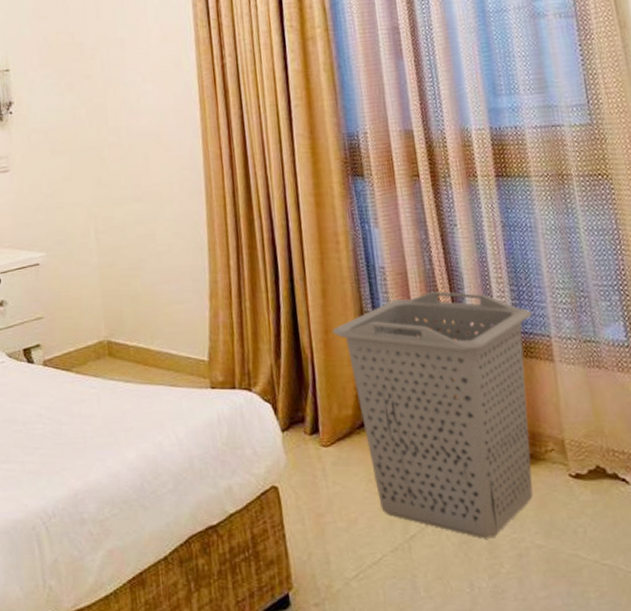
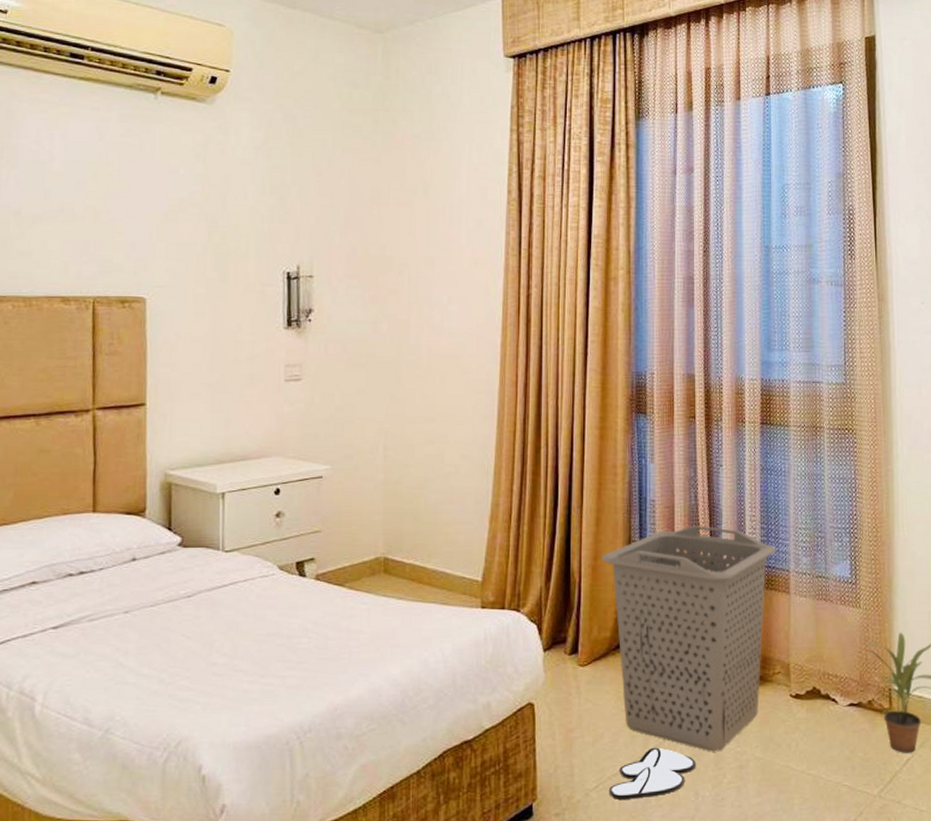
slippers: none [370,533,468,590] -> present [608,747,696,800]

